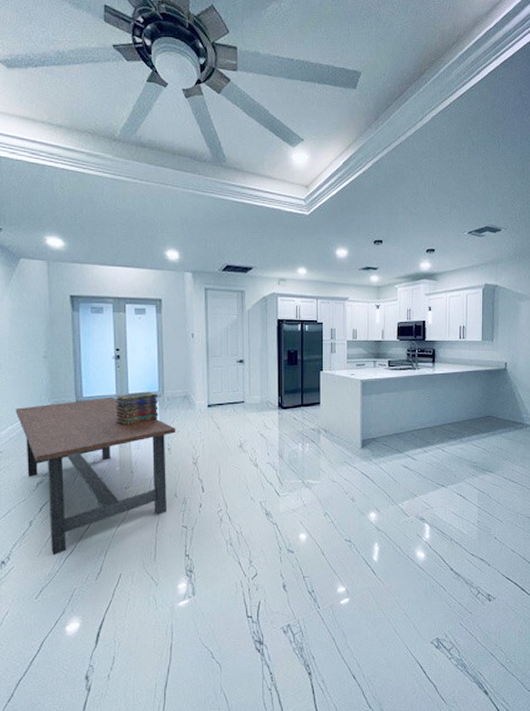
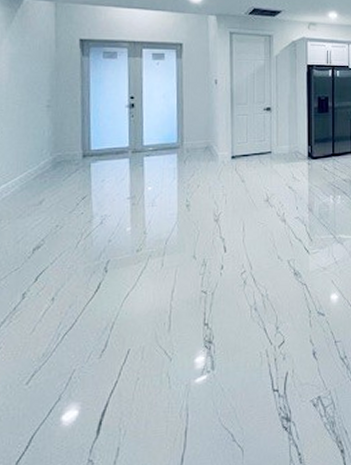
dining table: present [15,398,176,556] -> none [10,150,196,333]
book stack: present [115,391,159,426] -> none [127,142,177,181]

